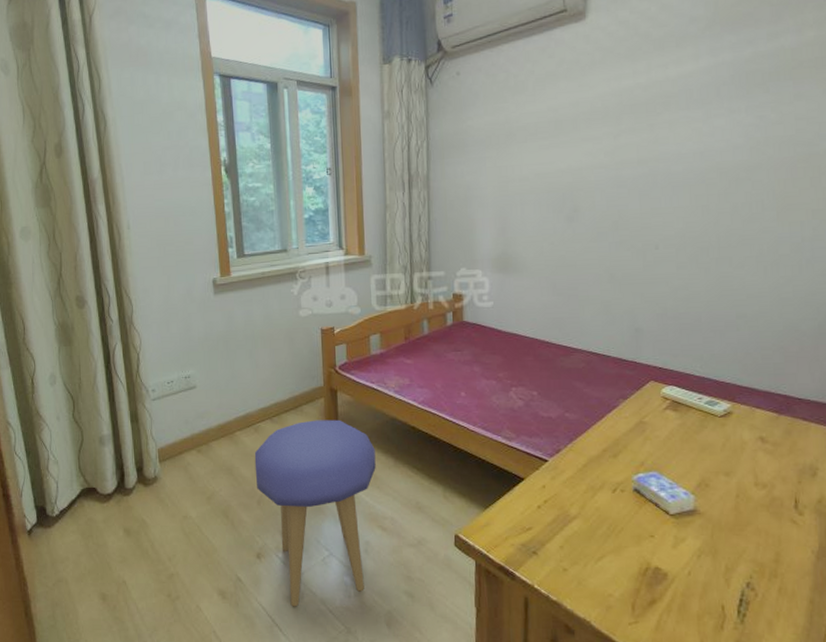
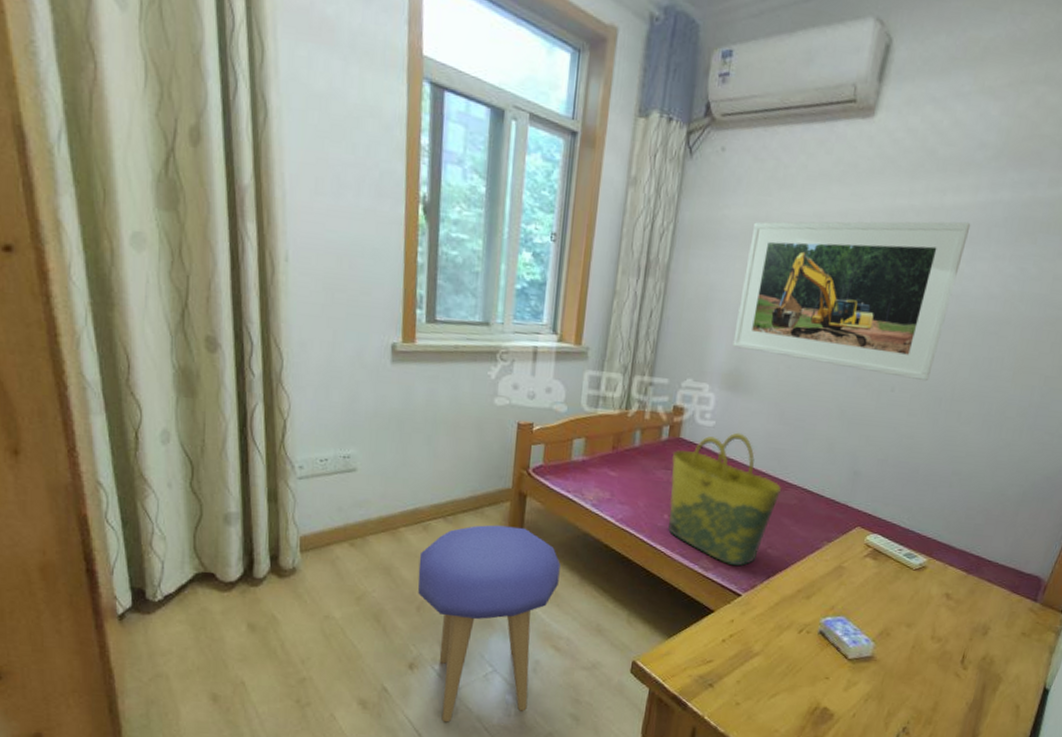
tote bag: none [459,308,567,432] -> present [668,432,781,566]
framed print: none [495,87,699,235] -> present [732,221,971,382]

